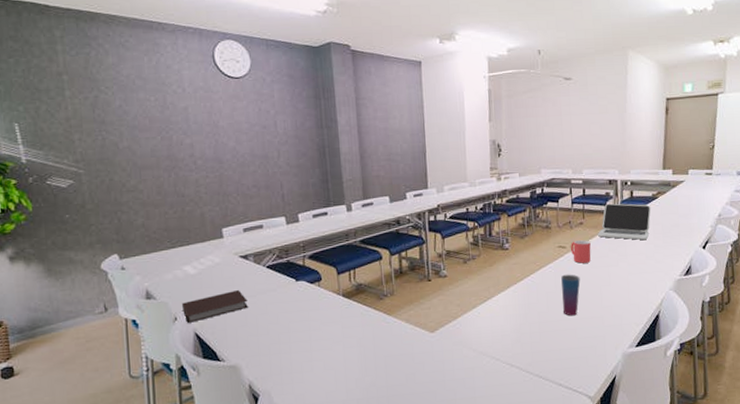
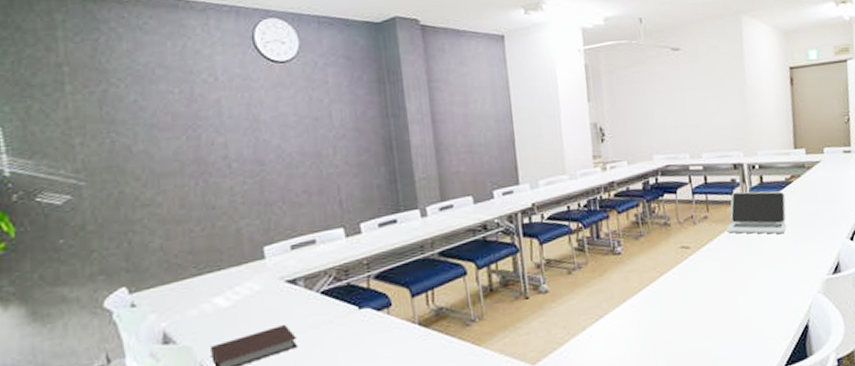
cup: present [561,274,580,316] -> none [687,280,711,333]
mug: present [570,240,591,263] -> none [695,237,721,266]

